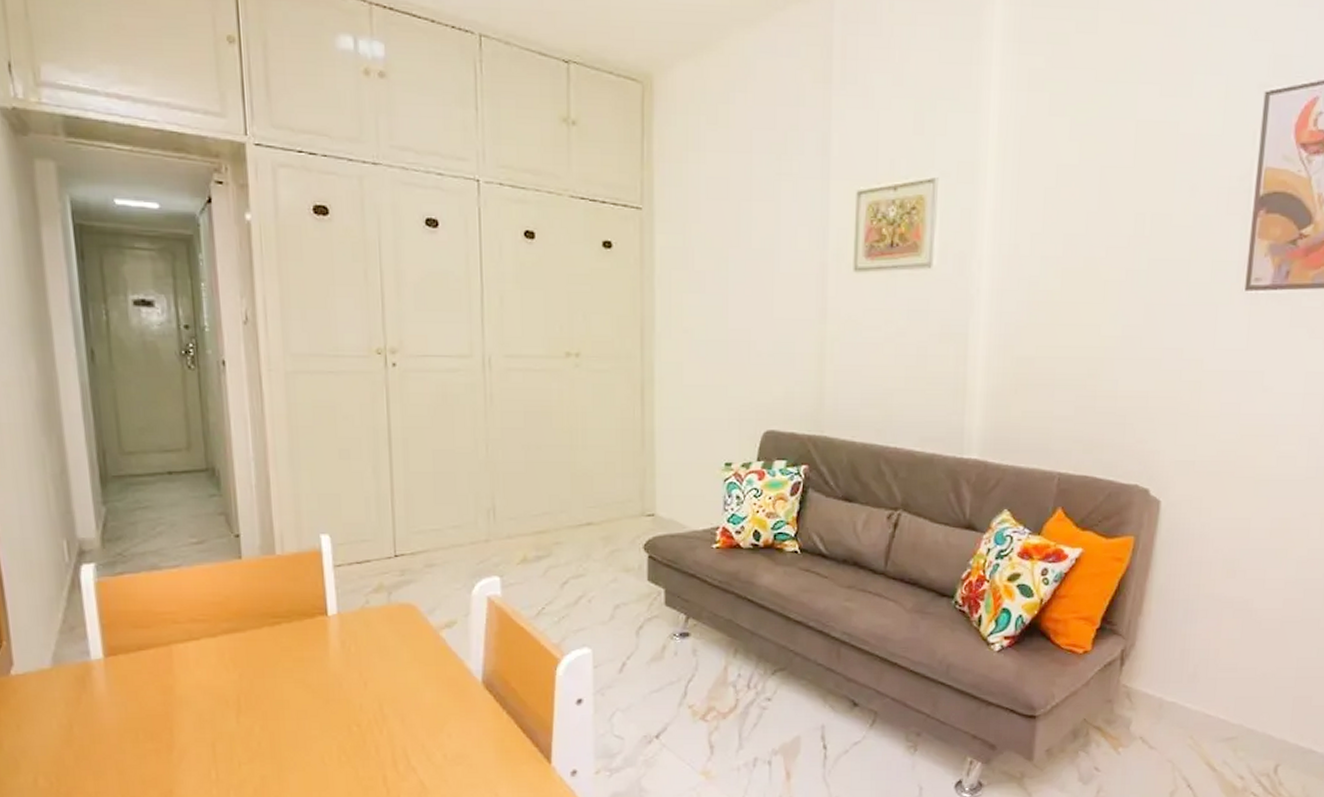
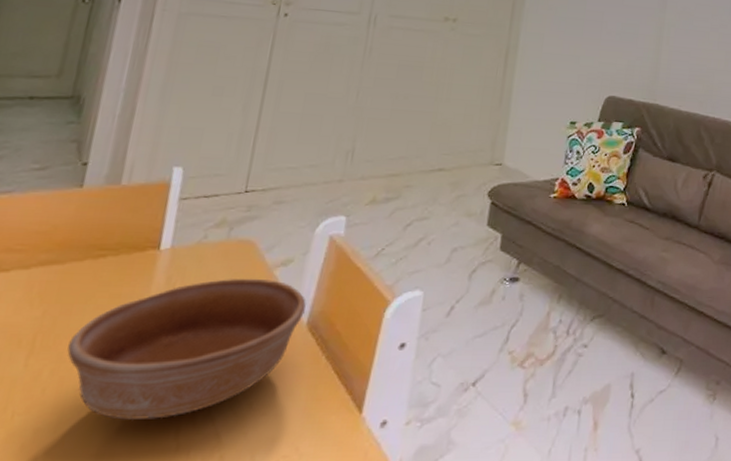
bowl: none [269,640,478,770] -> present [67,278,306,421]

